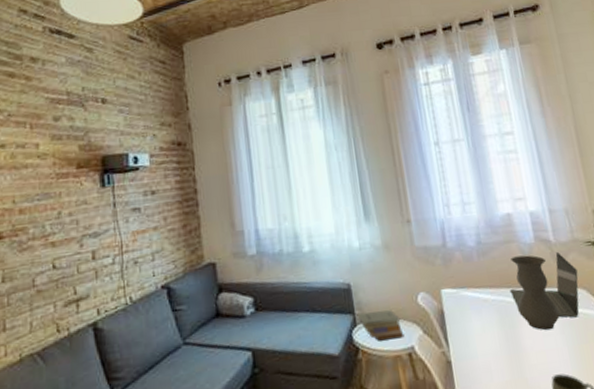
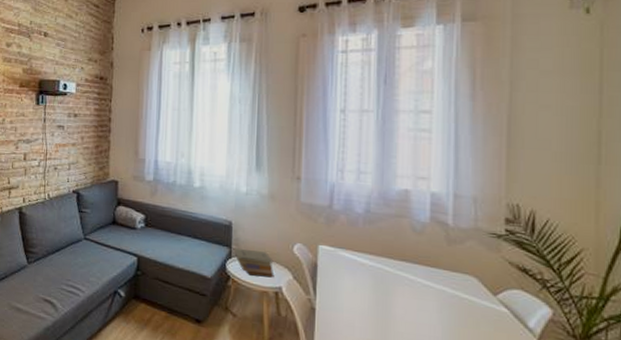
laptop: present [509,251,579,318] -> none [390,235,472,302]
vase: present [511,255,560,331] -> none [396,231,441,307]

